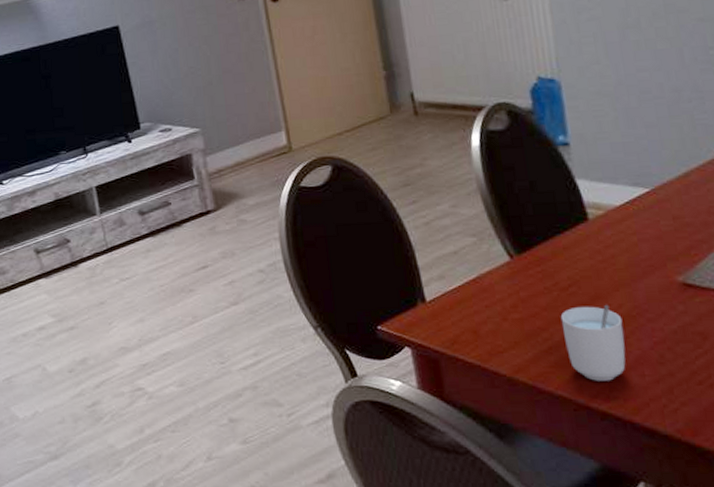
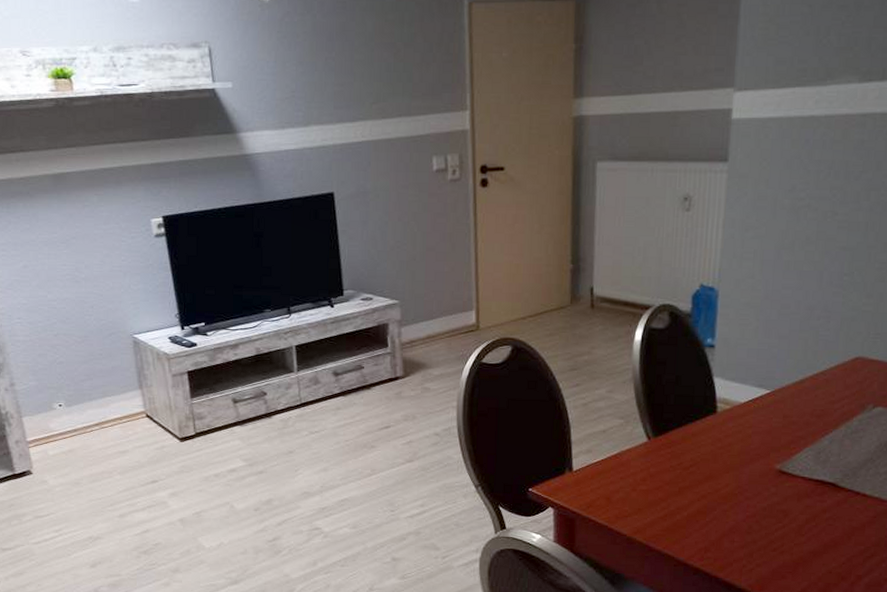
cup: present [560,305,626,381] -> none [678,483,726,544]

